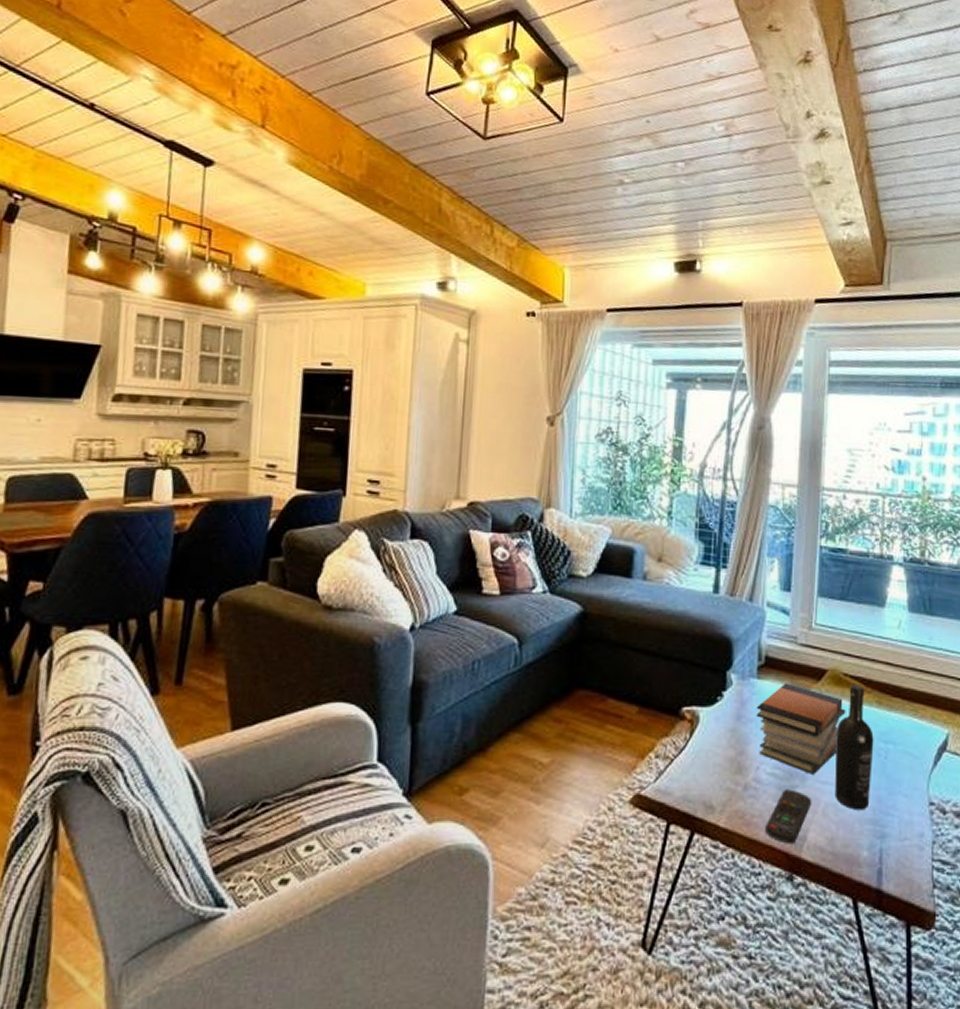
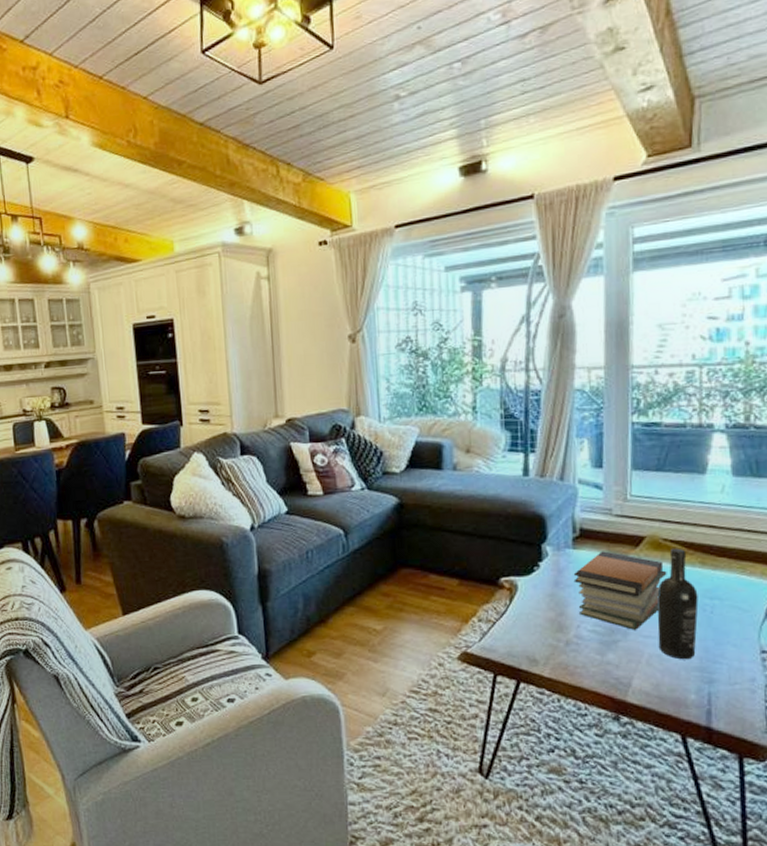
remote control: present [765,789,812,844] -> none [589,643,636,690]

